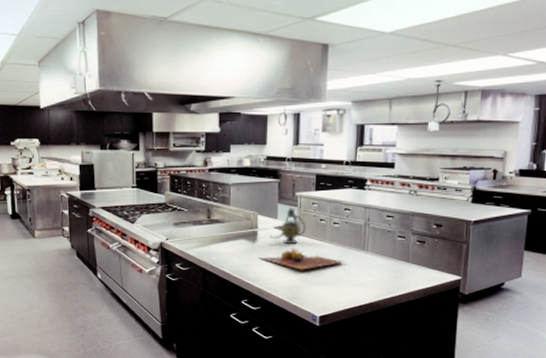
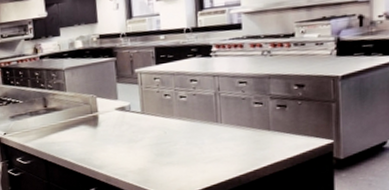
cutting board: present [258,248,344,270] -> none [102,128,196,151]
teapot: present [270,208,307,244] -> none [111,86,151,125]

